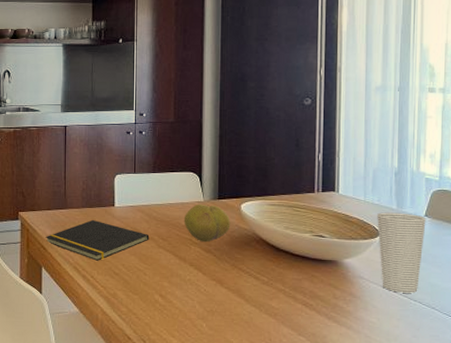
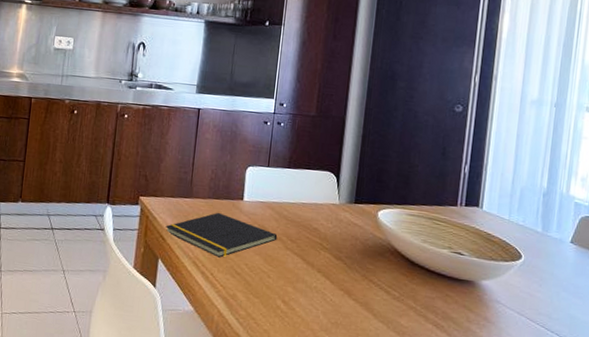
fruit: present [183,204,231,243] -> none [315,206,366,249]
cup: present [377,212,426,293] -> none [519,234,572,324]

